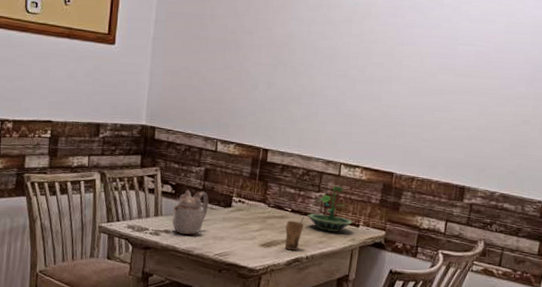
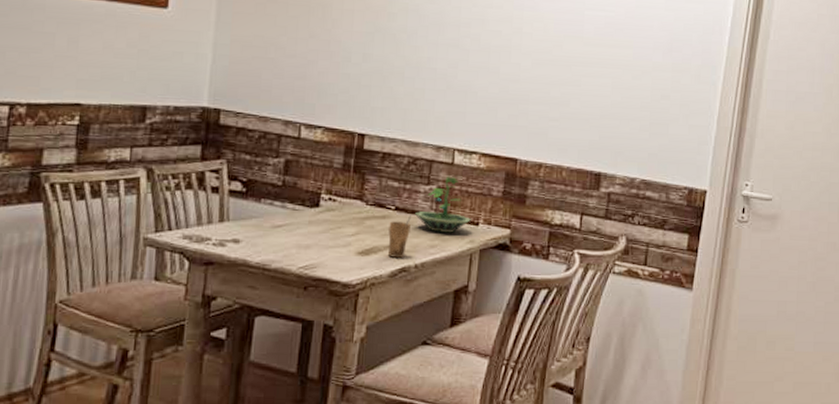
teapot: present [172,189,209,235] -> none [242,186,290,244]

